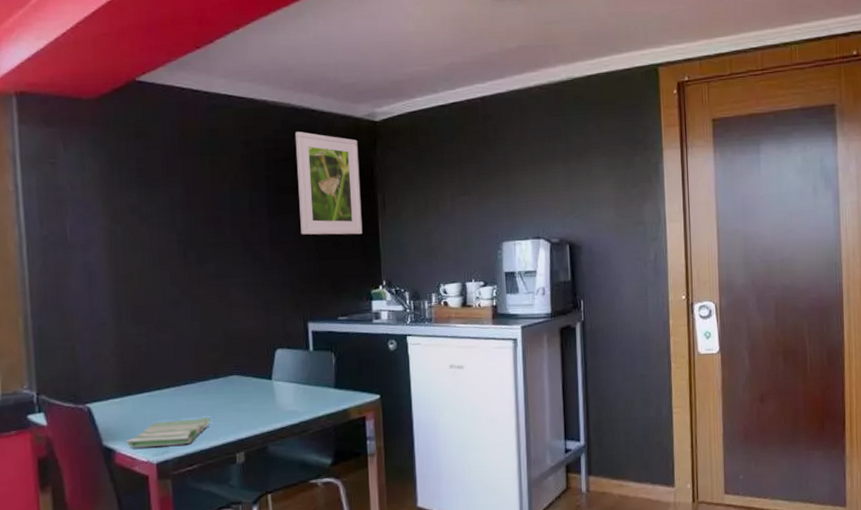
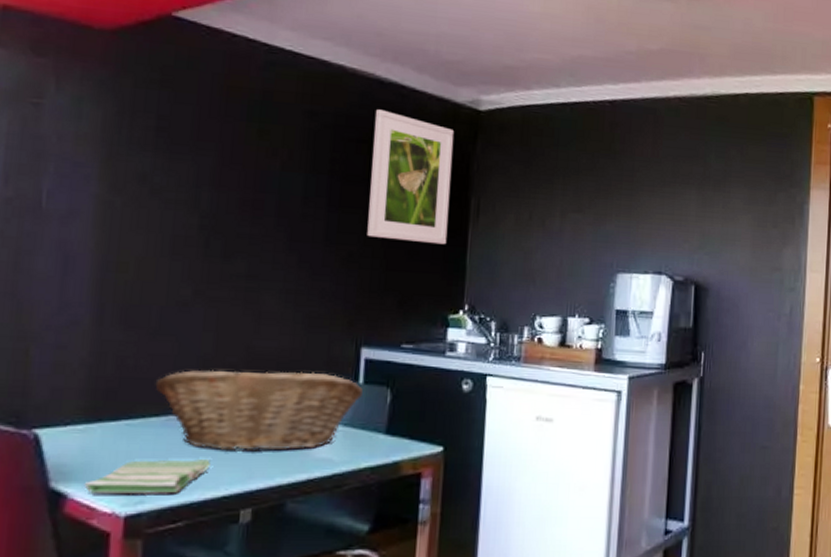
fruit basket: none [163,345,313,409] -> present [155,370,363,452]

